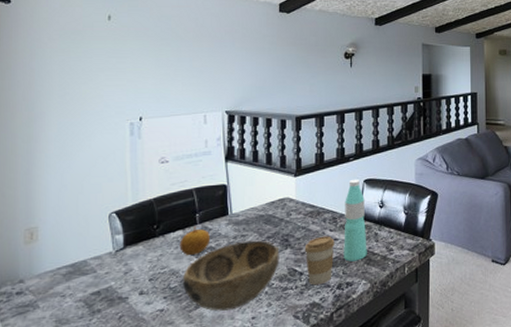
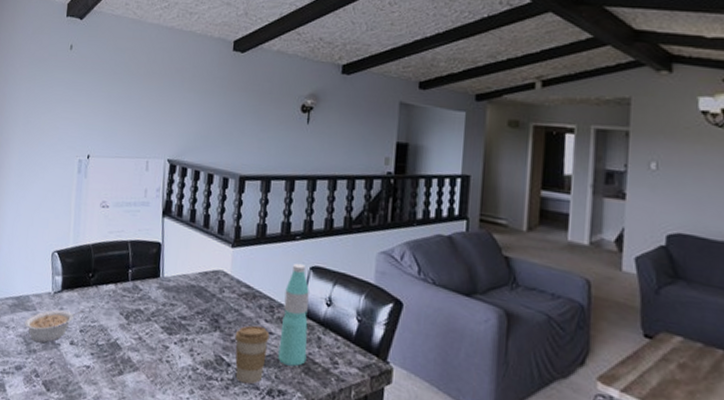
legume: none [84,260,152,302] -> present [25,309,84,343]
fruit: present [179,226,211,255] -> none [110,282,141,315]
decorative bowl: present [182,240,280,311] -> none [109,310,208,387]

